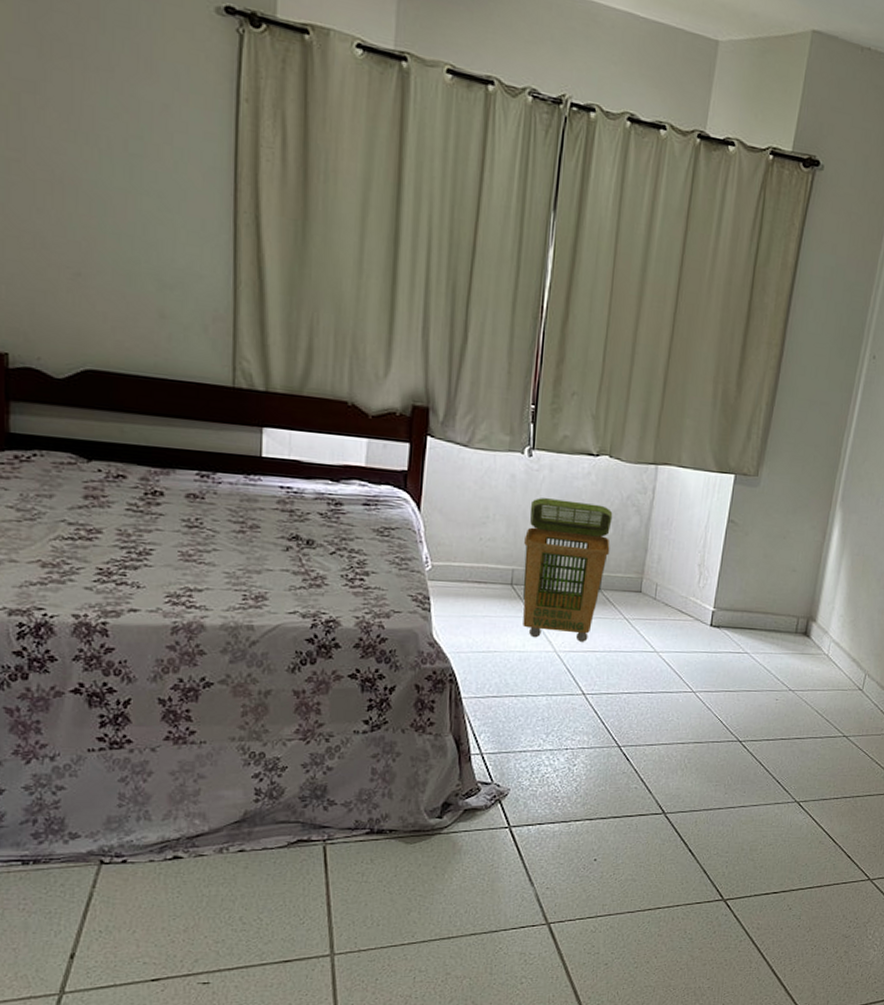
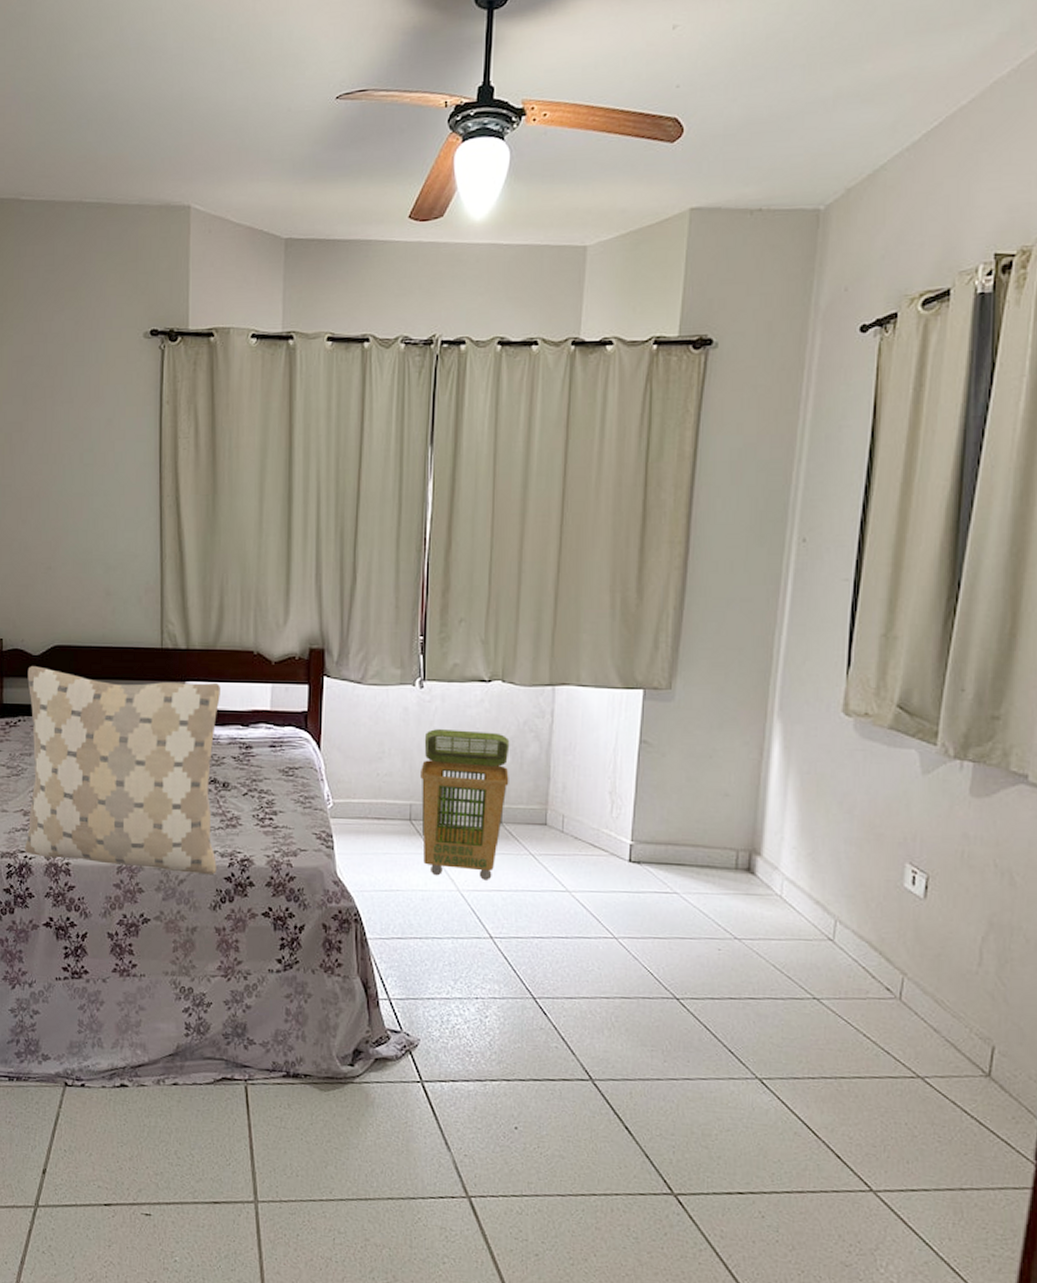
pillow: none [43,391,306,637] -> present [24,666,220,876]

